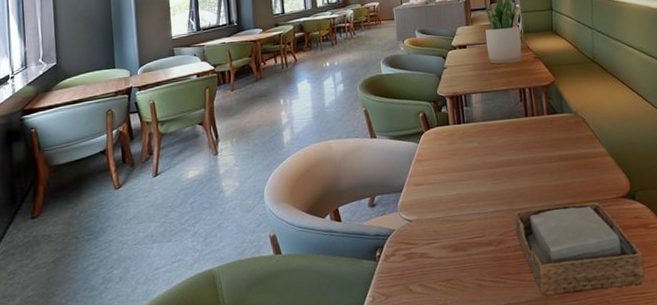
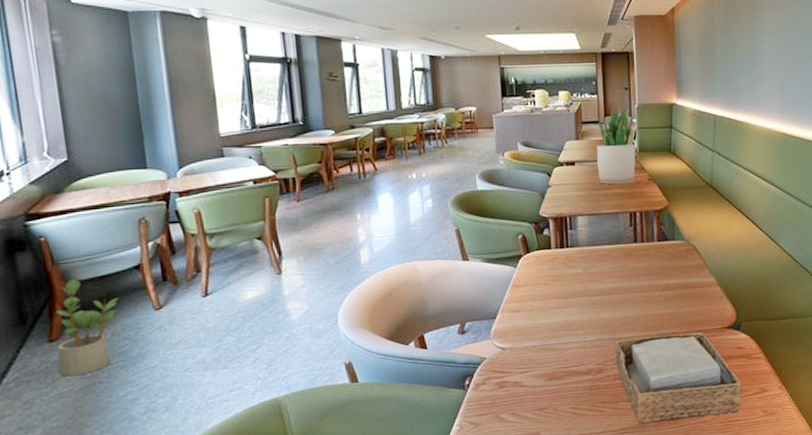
potted plant: none [37,163,88,250] -> present [56,279,119,377]

